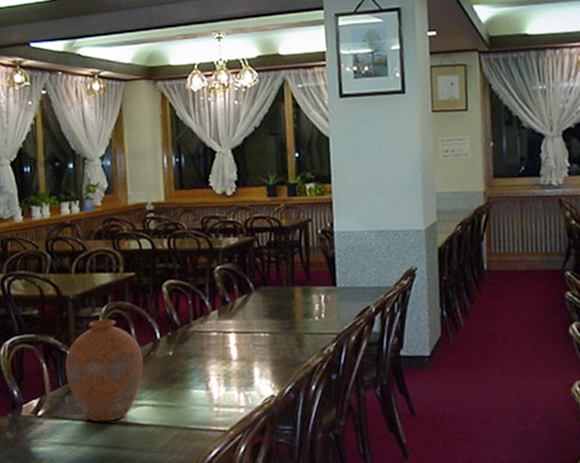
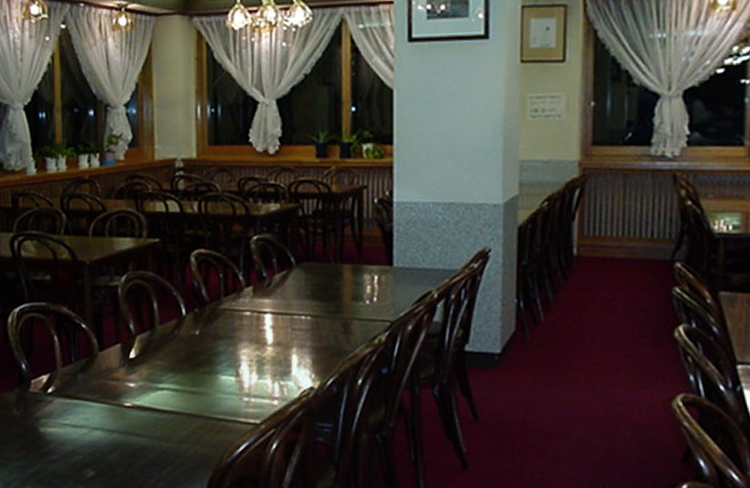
vase: present [65,319,143,422] -> none [79,289,166,405]

